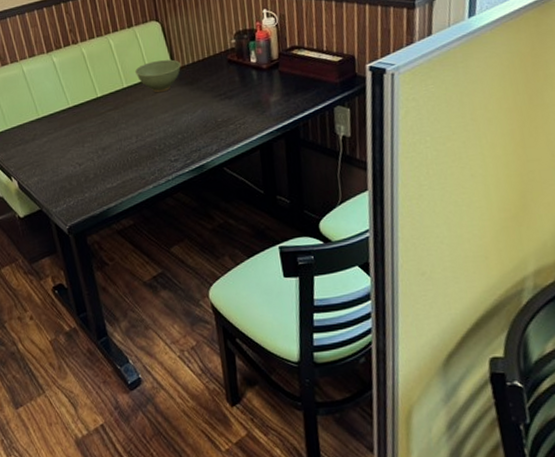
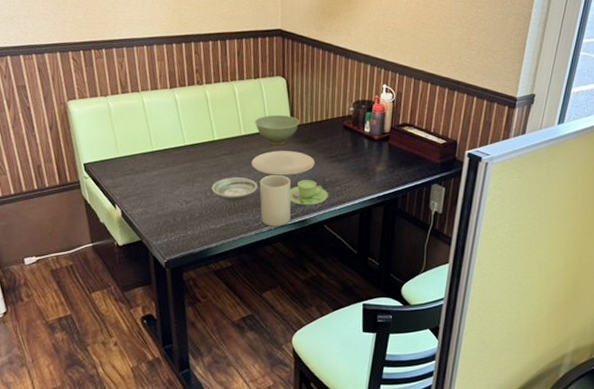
saucer: none [101,130,149,157] -> present [211,177,258,201]
plate: none [137,95,204,124] -> present [251,150,315,176]
cup: none [149,122,188,177] -> present [259,175,292,227]
teacup: none [182,122,224,150] -> present [290,180,329,205]

